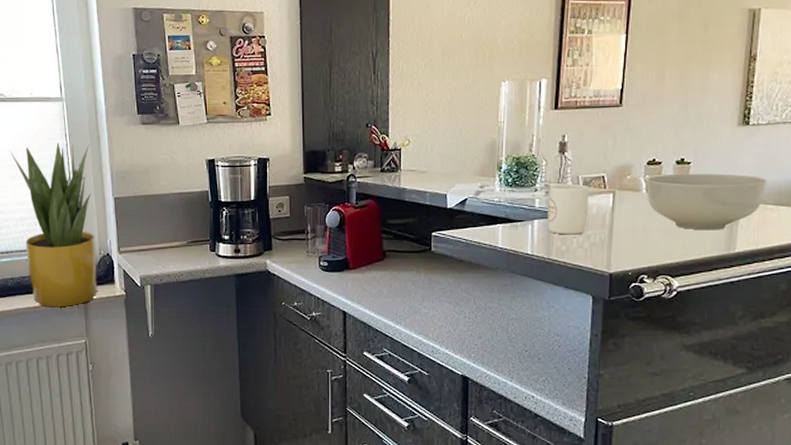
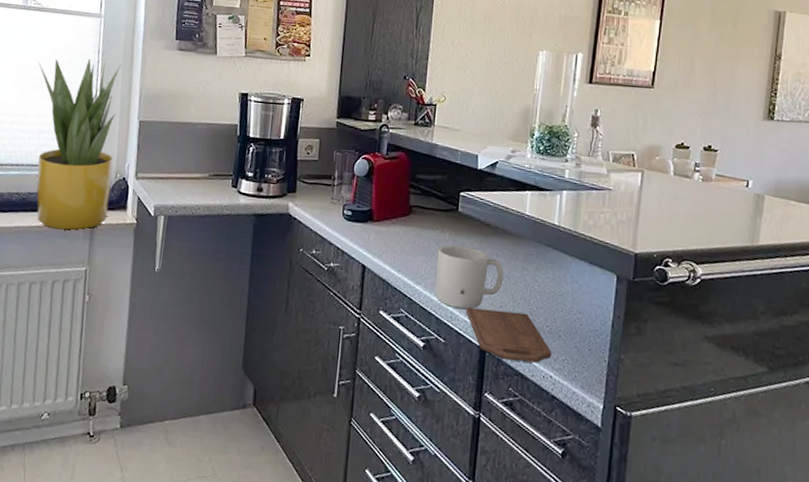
mug: none [414,284,480,342] -> present [434,245,504,309]
cutting board: none [446,341,533,386] -> present [465,307,552,363]
mug: present [546,184,589,235] -> none [575,157,619,210]
bowl: present [646,173,769,231] -> none [674,159,792,221]

